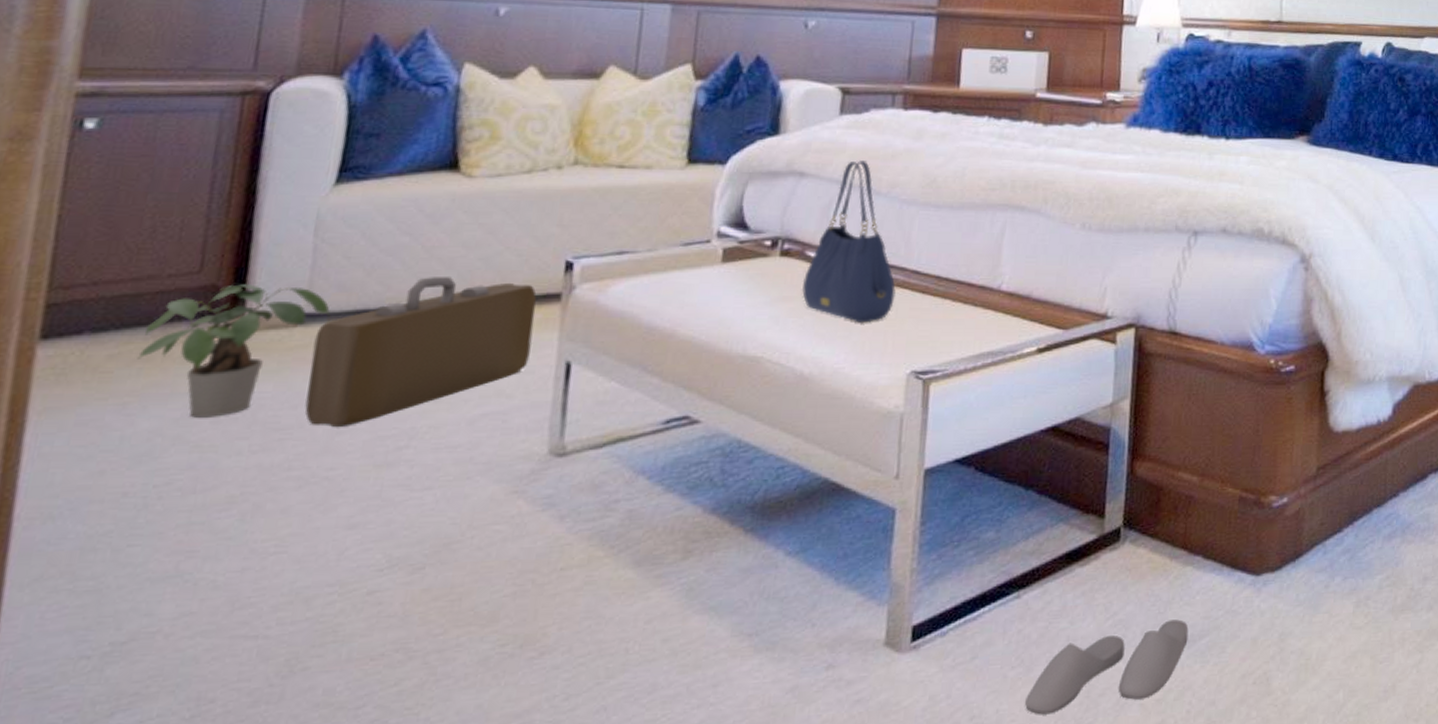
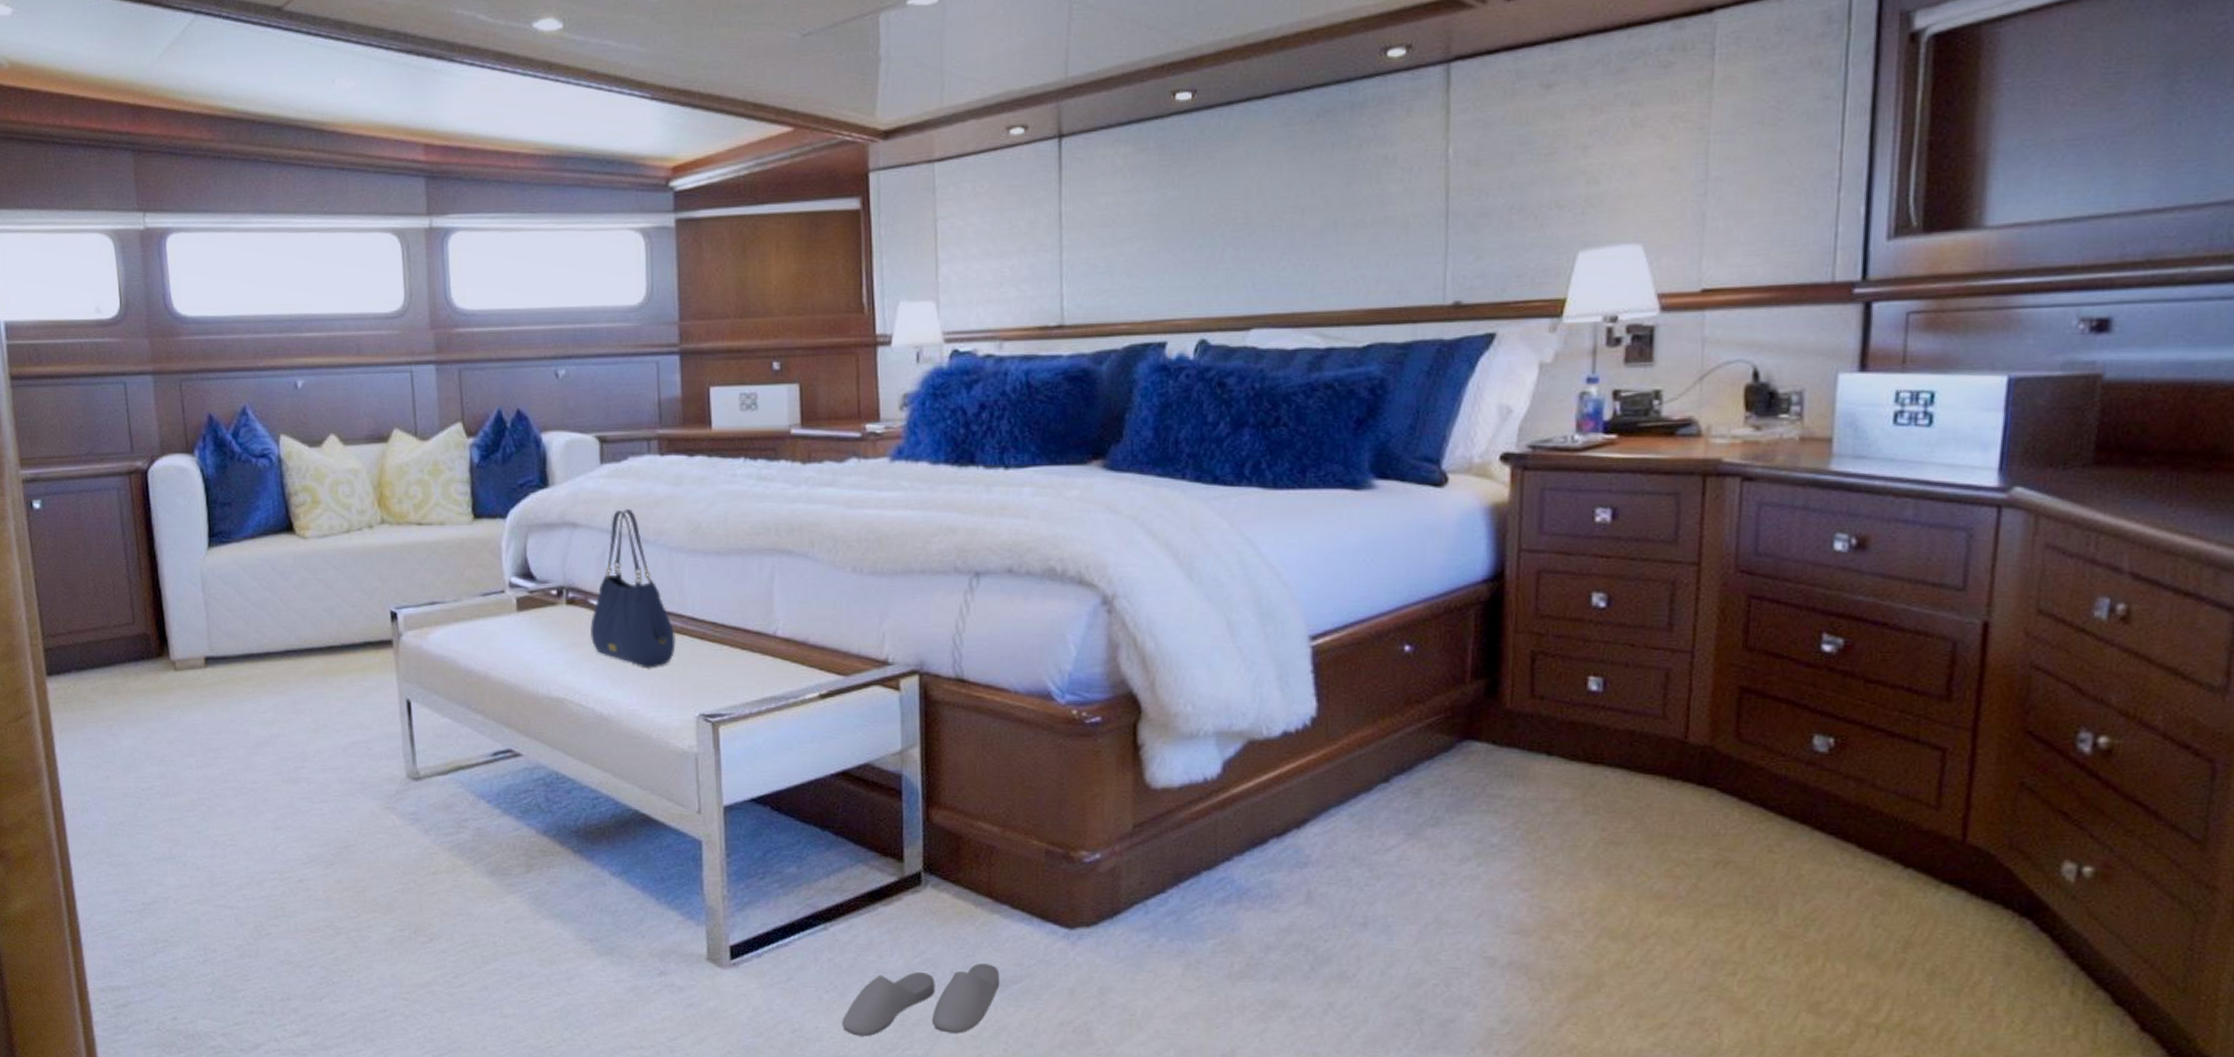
potted plant: present [137,284,330,418] -> none [109,633,227,739]
suitcase: present [304,277,537,427] -> none [221,626,378,749]

